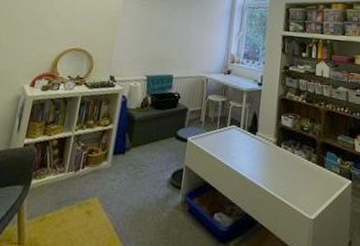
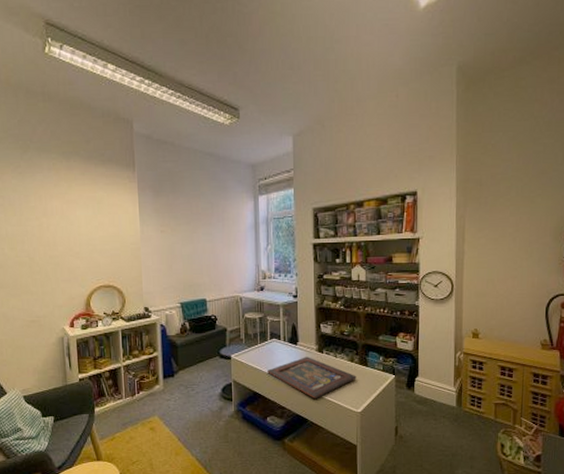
religious icon: none [222,149,313,199] -> present [267,357,357,400]

